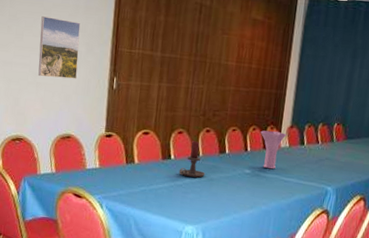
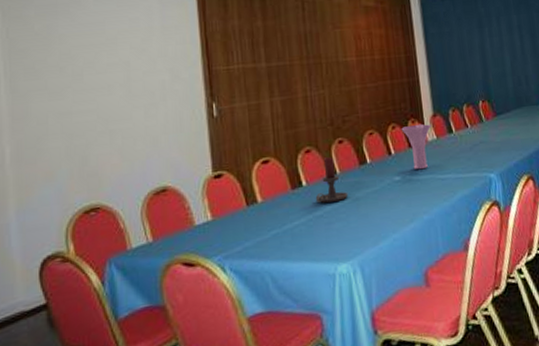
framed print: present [38,16,81,79] -> none [105,46,163,122]

